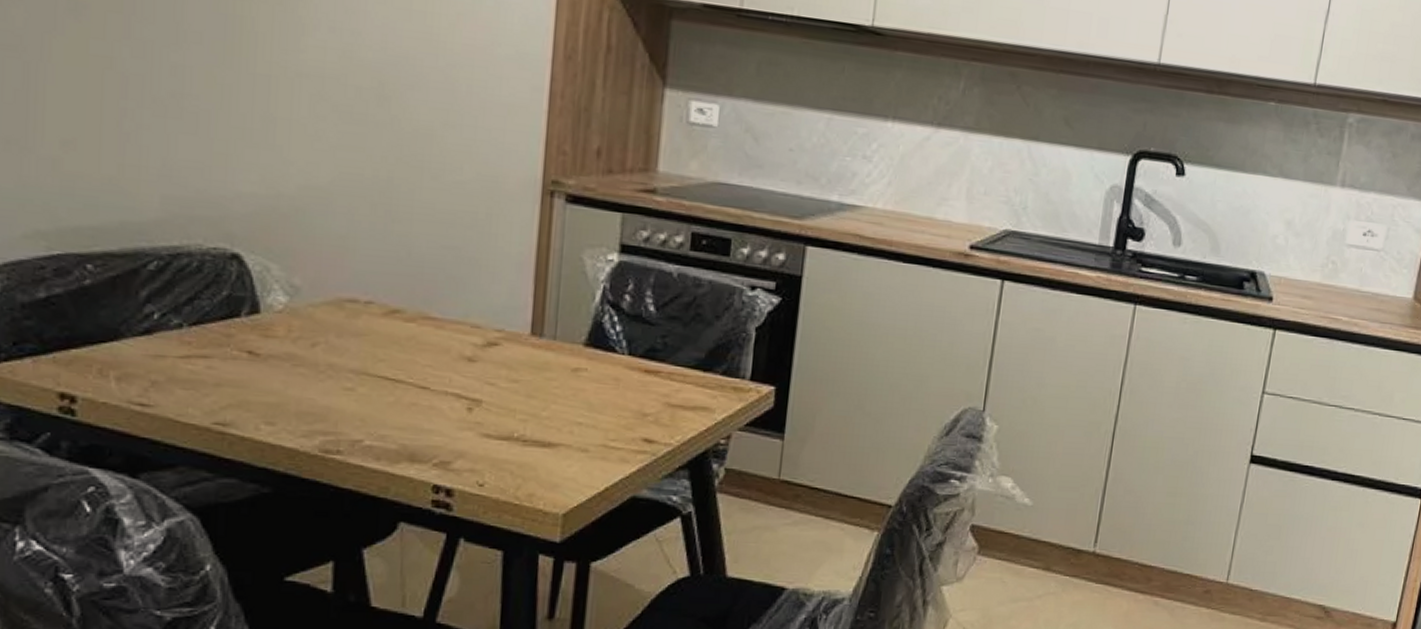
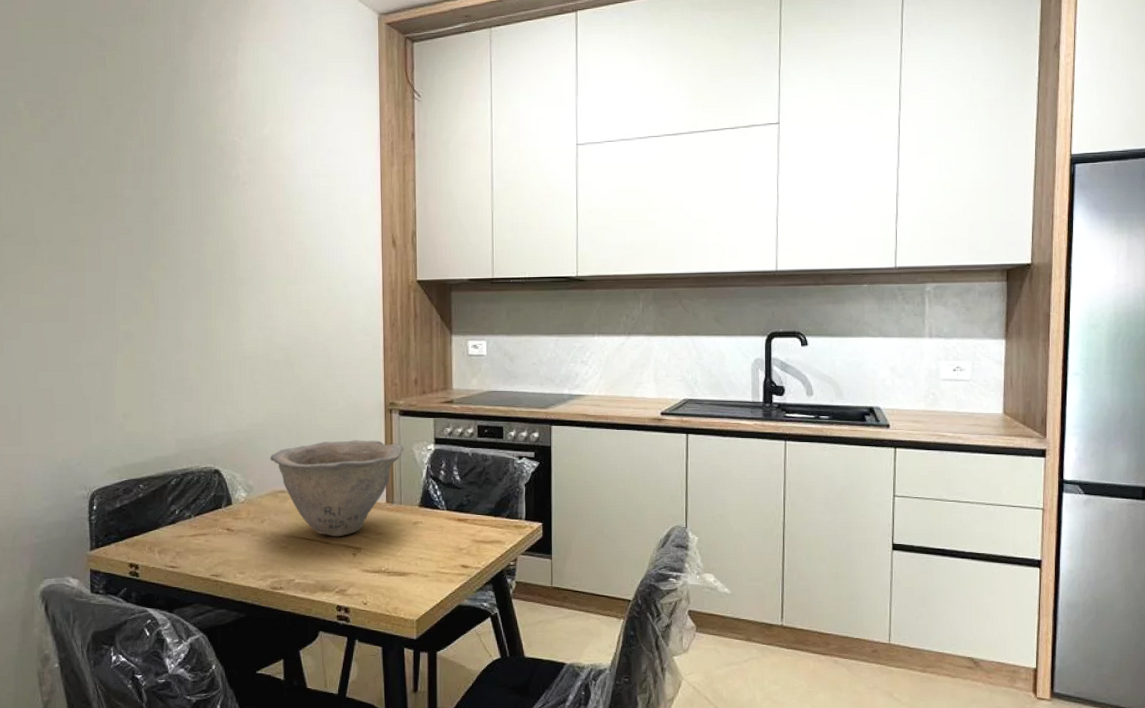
bowl: none [334,228,568,381] -> present [270,440,404,537]

